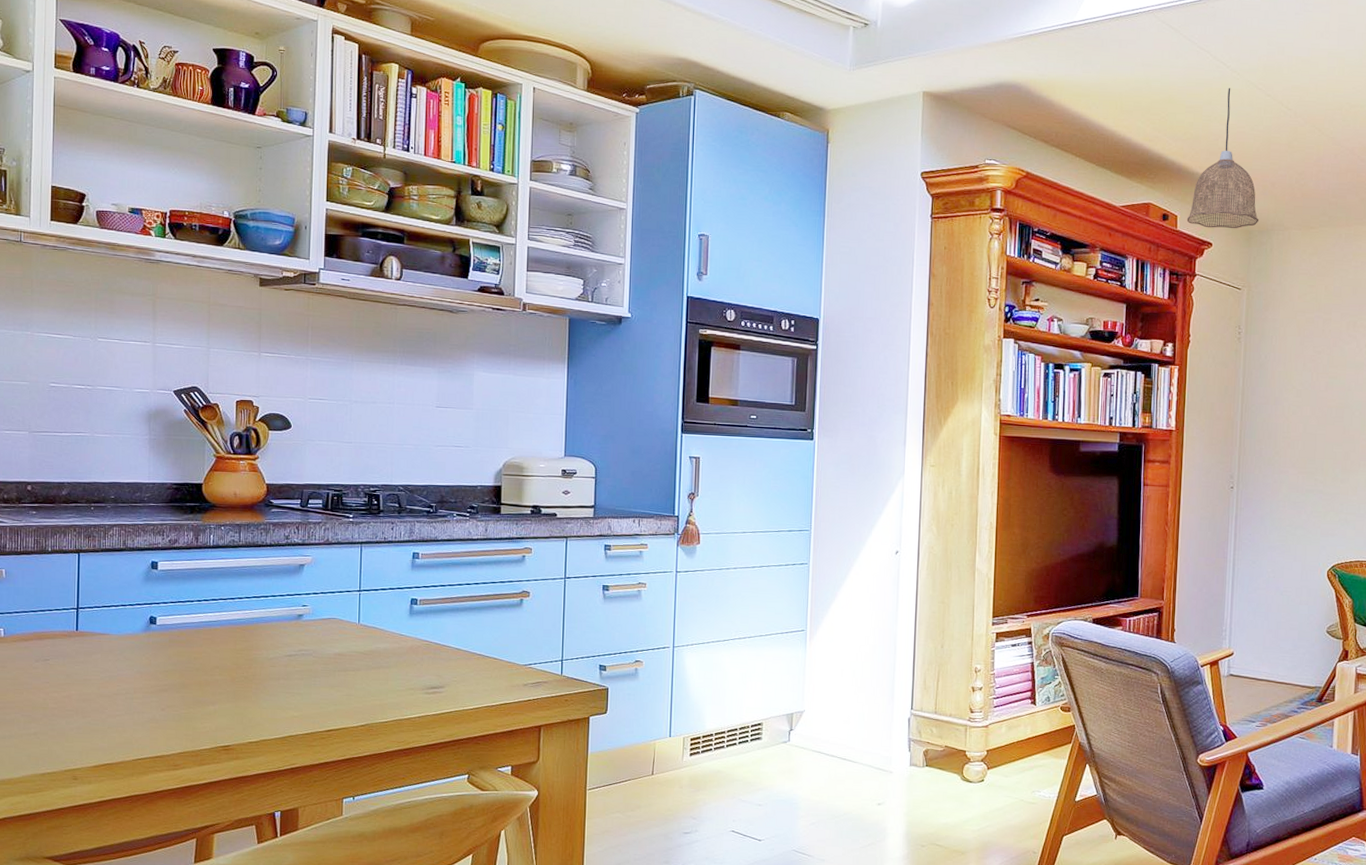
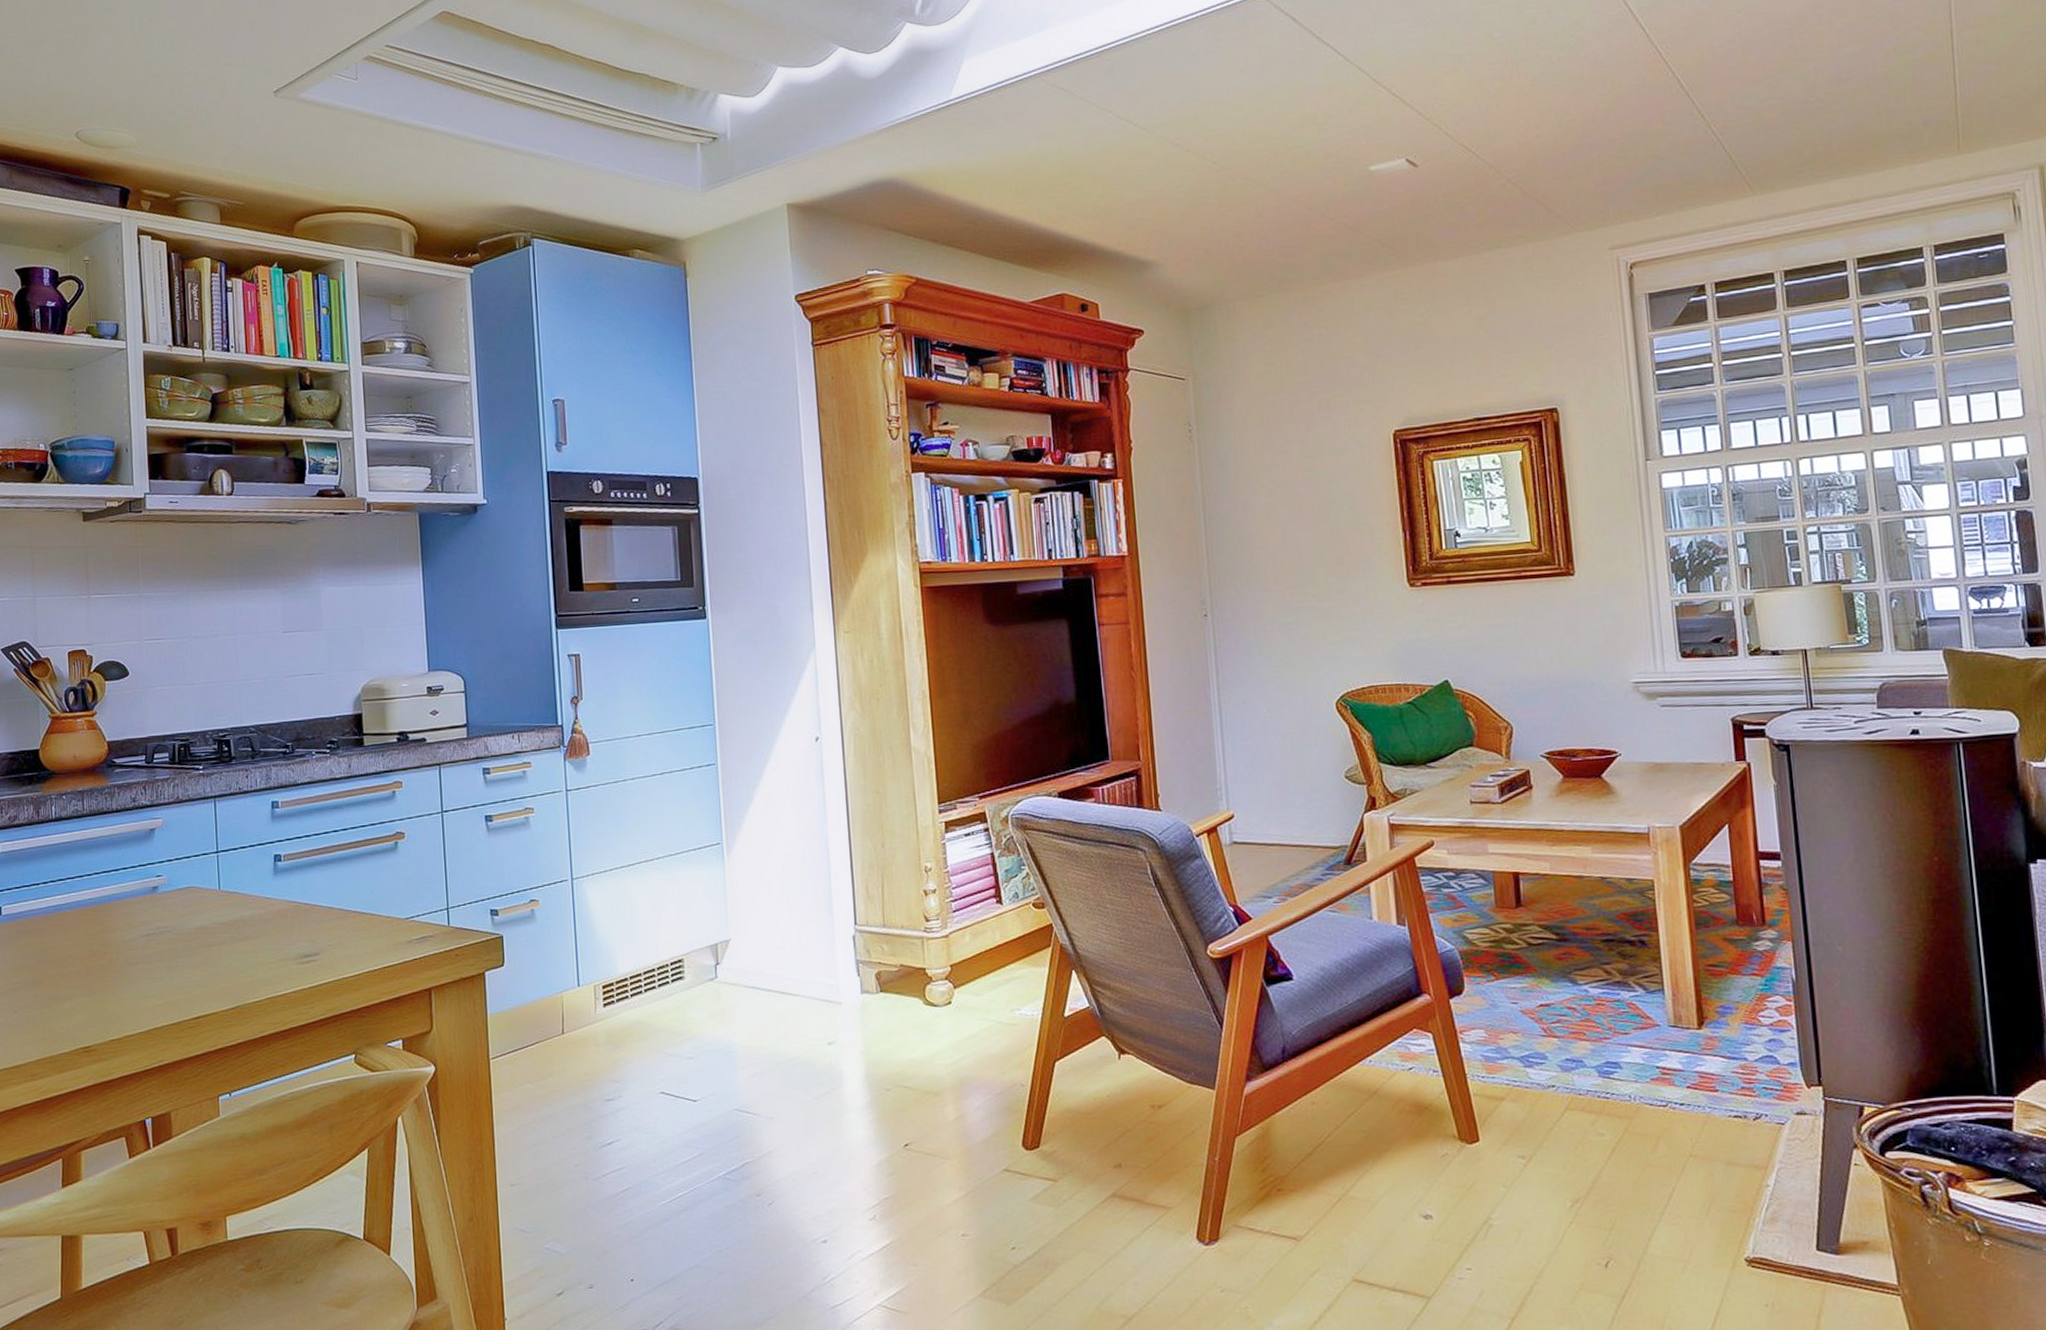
pendant lamp: present [1186,87,1259,229] -> none [1109,148,1196,314]

